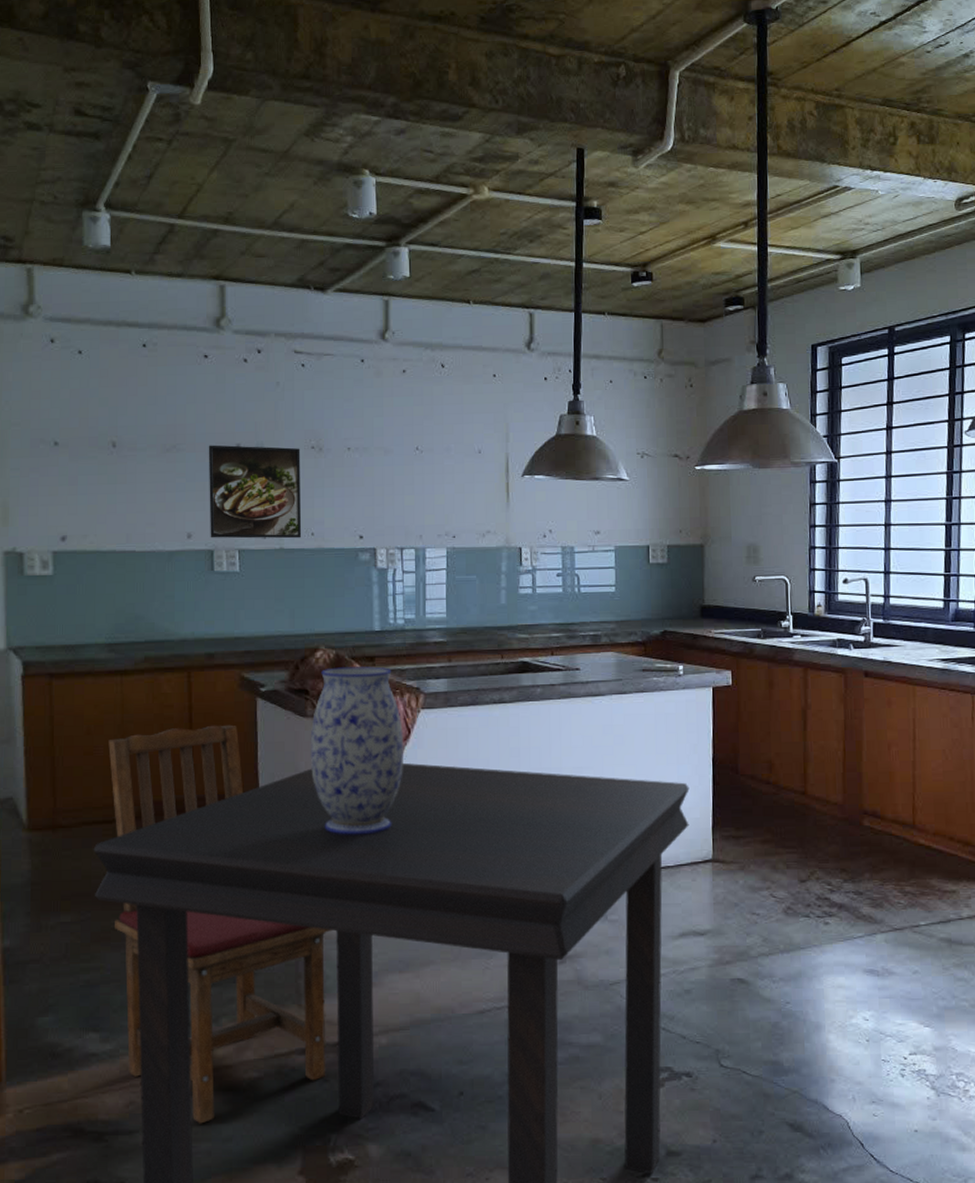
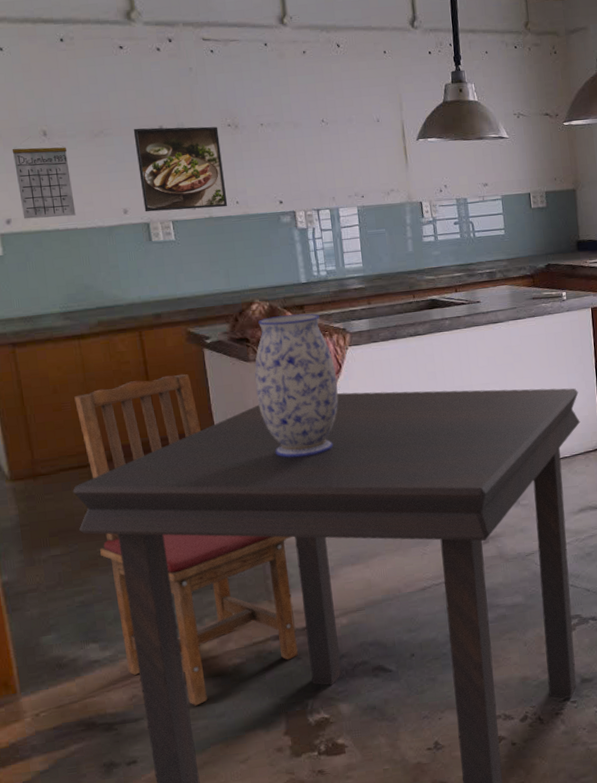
calendar: none [77,447,136,537] -> present [12,135,76,219]

